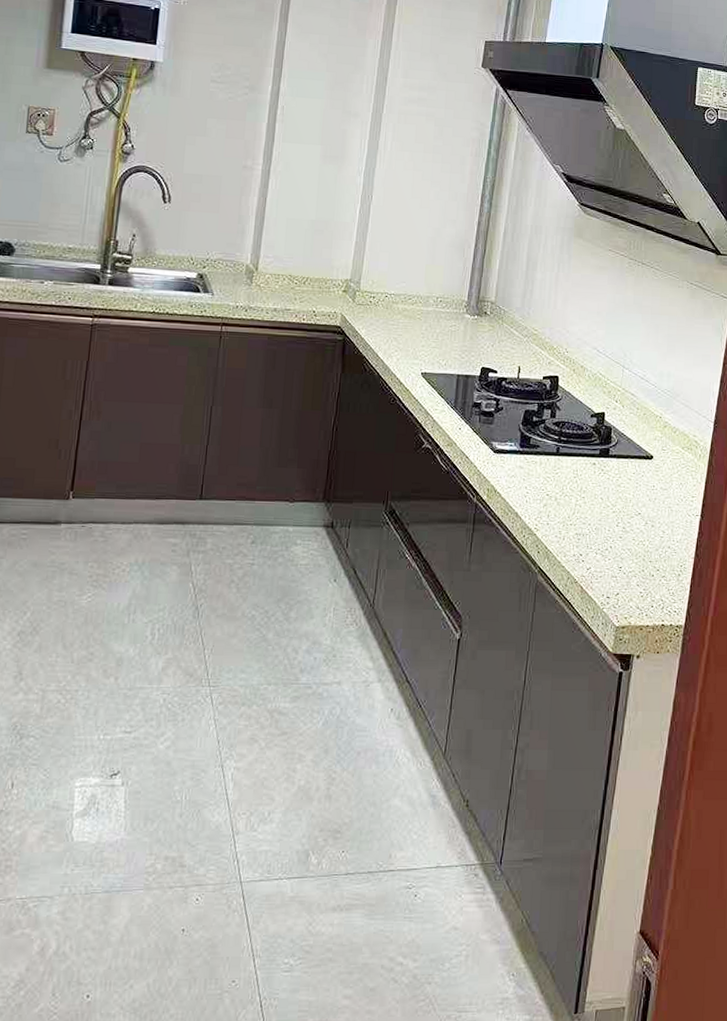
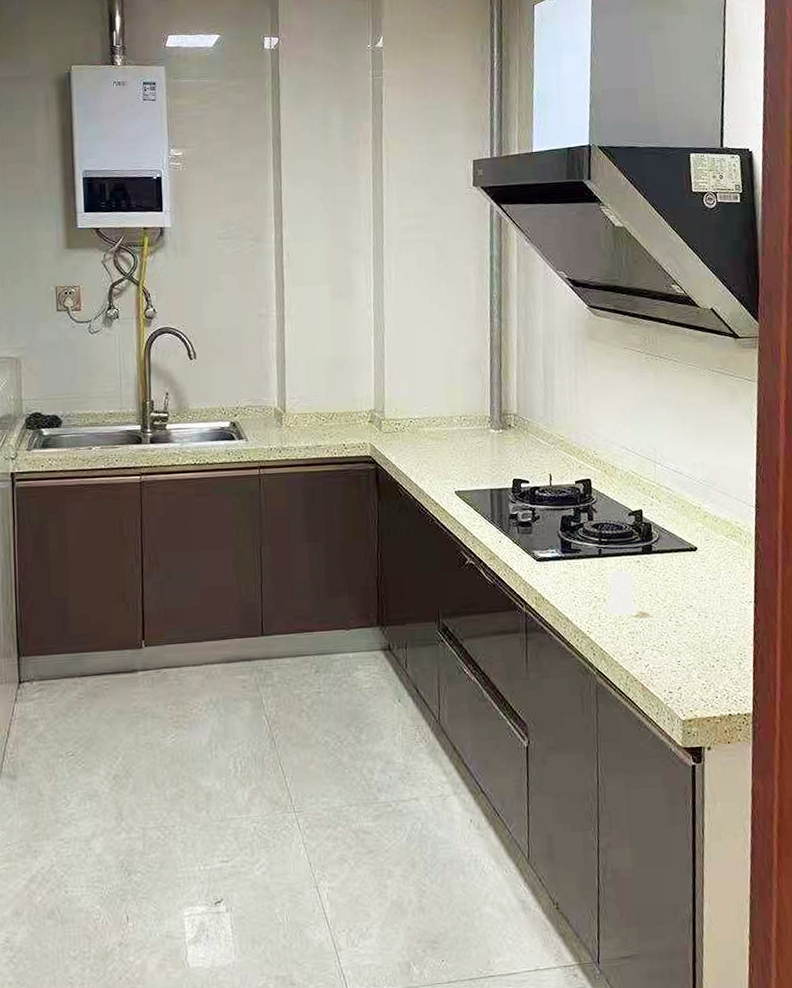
salt shaker: none [555,470,588,516] -> present [605,570,638,615]

